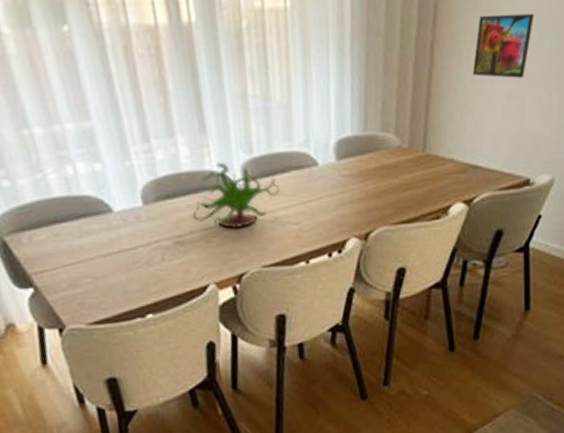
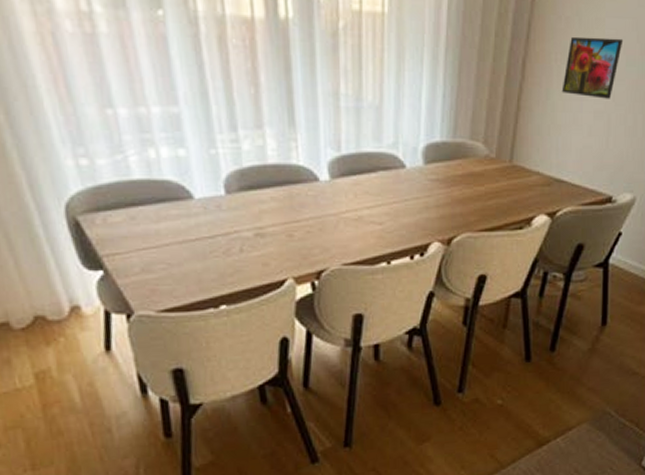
plant: present [191,162,280,229] -> none [274,157,366,225]

